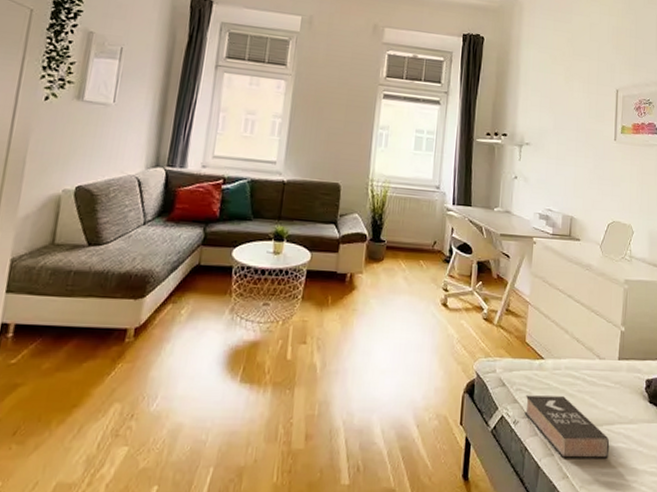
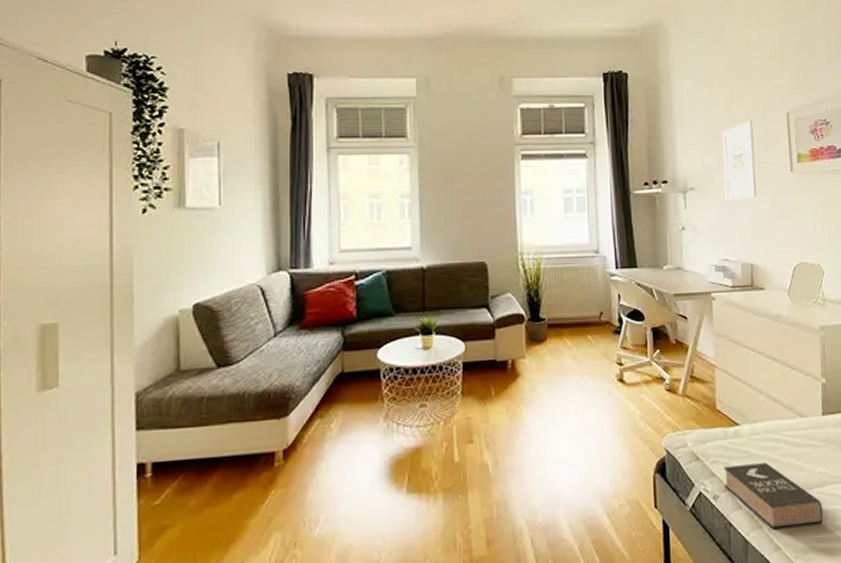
wall art: none [555,92,586,159] -> present [722,121,756,201]

